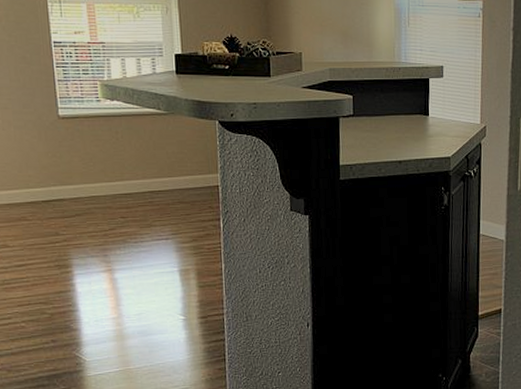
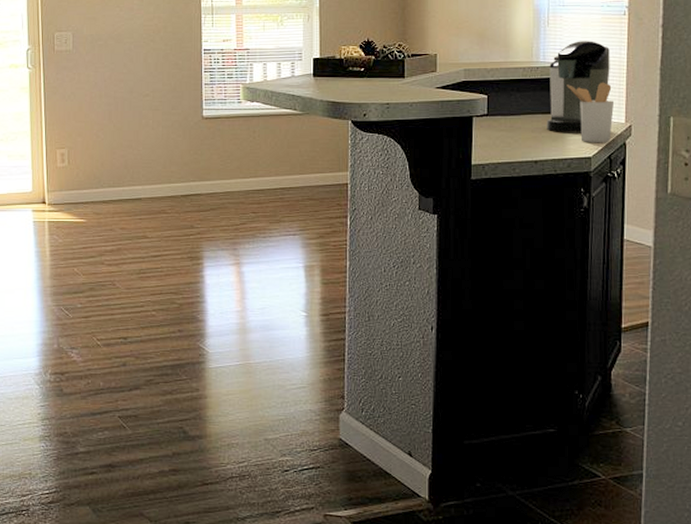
coffee maker: none [409,42,467,133] -> present [547,41,610,132]
utensil holder: none [427,83,471,143] -> present [566,82,615,142]

